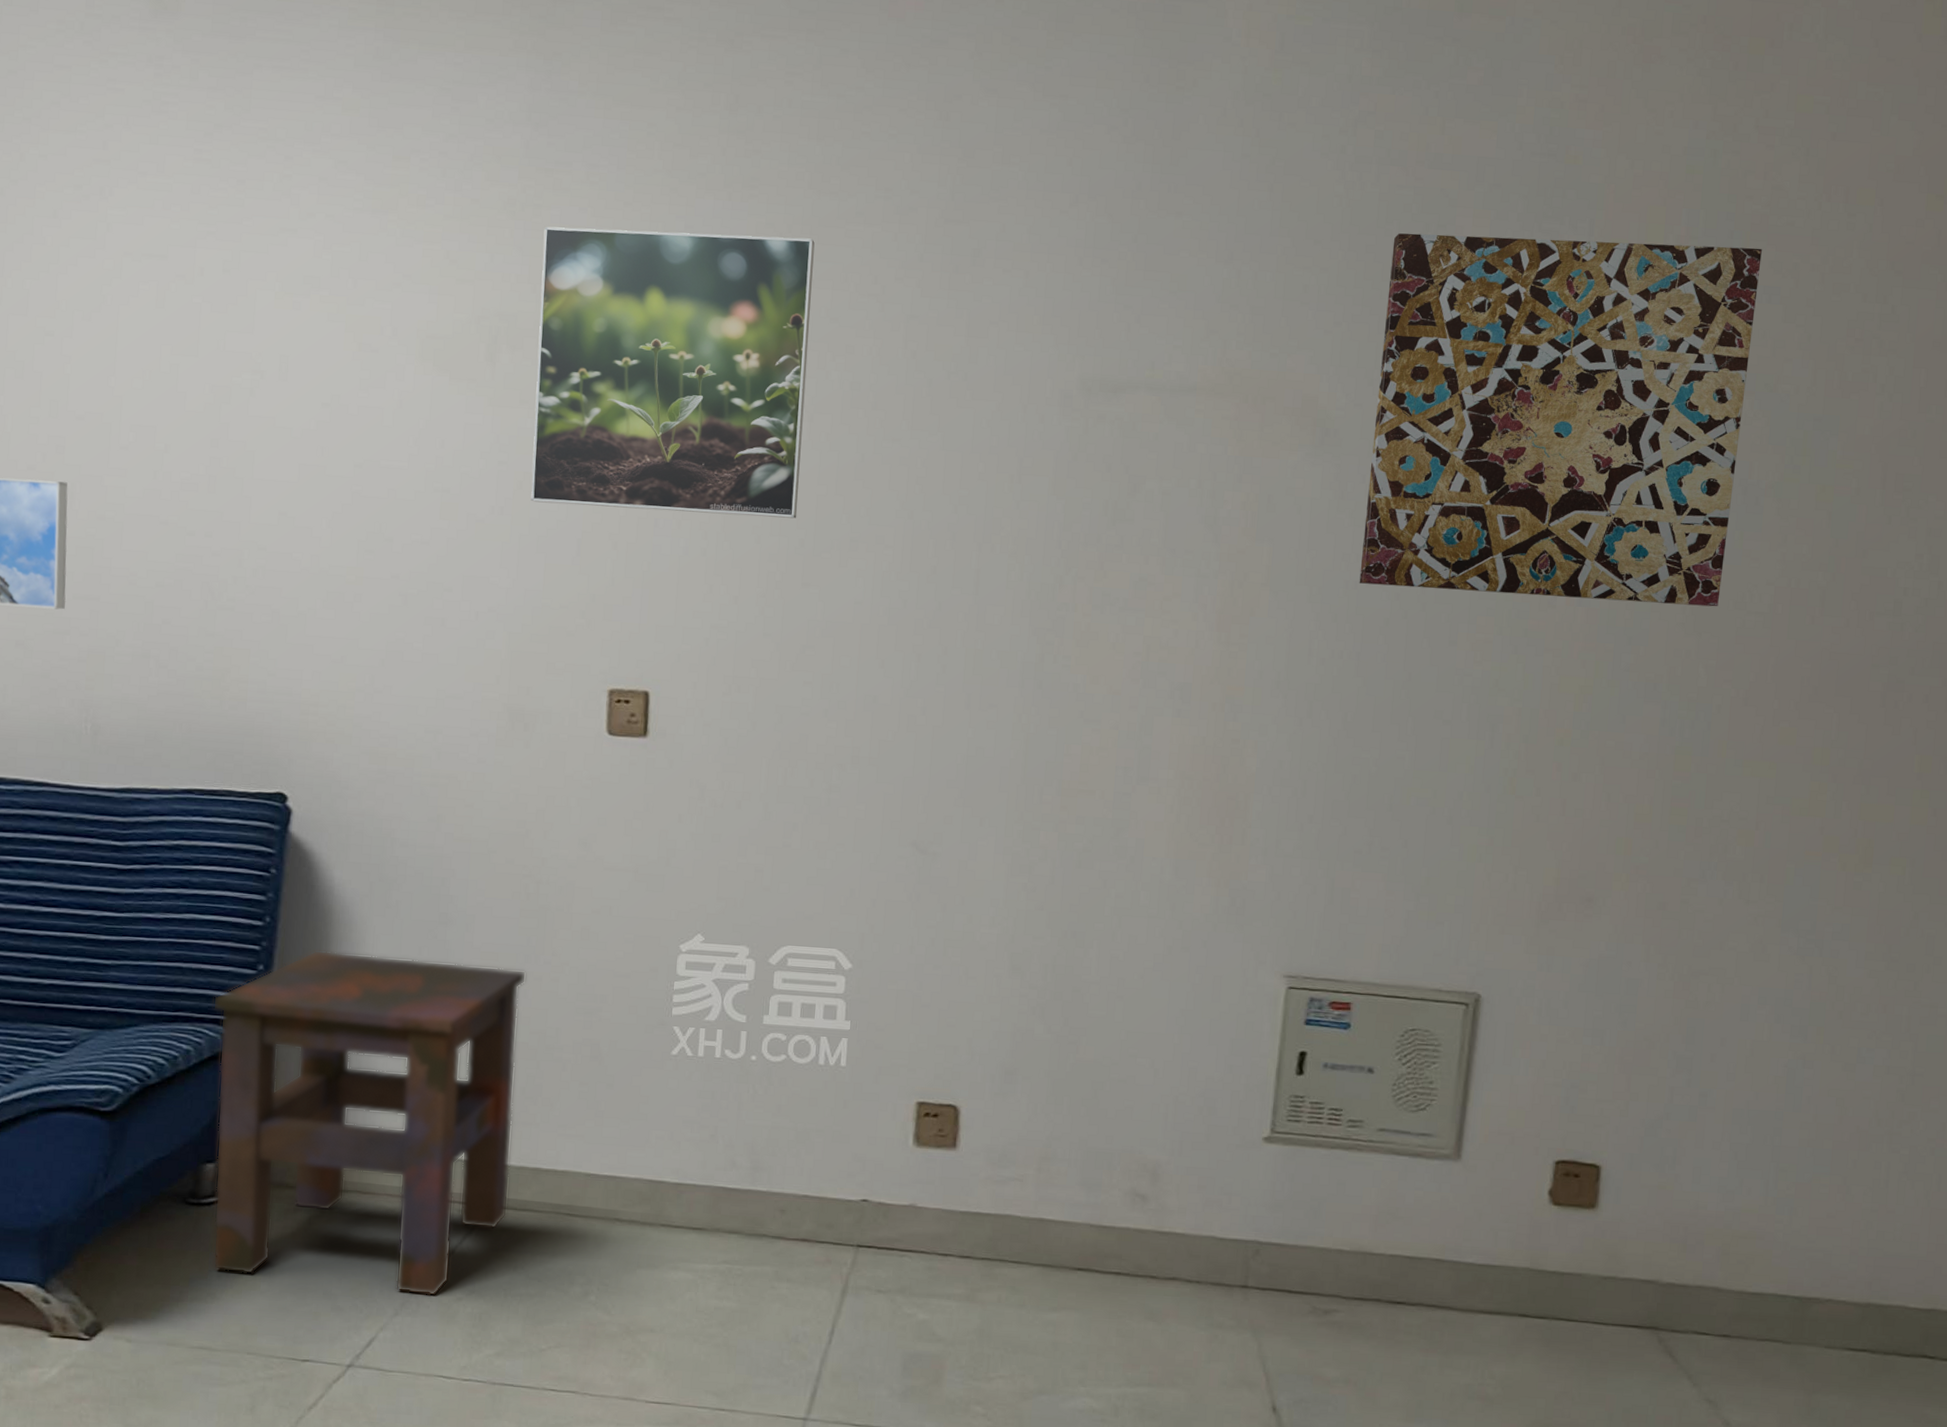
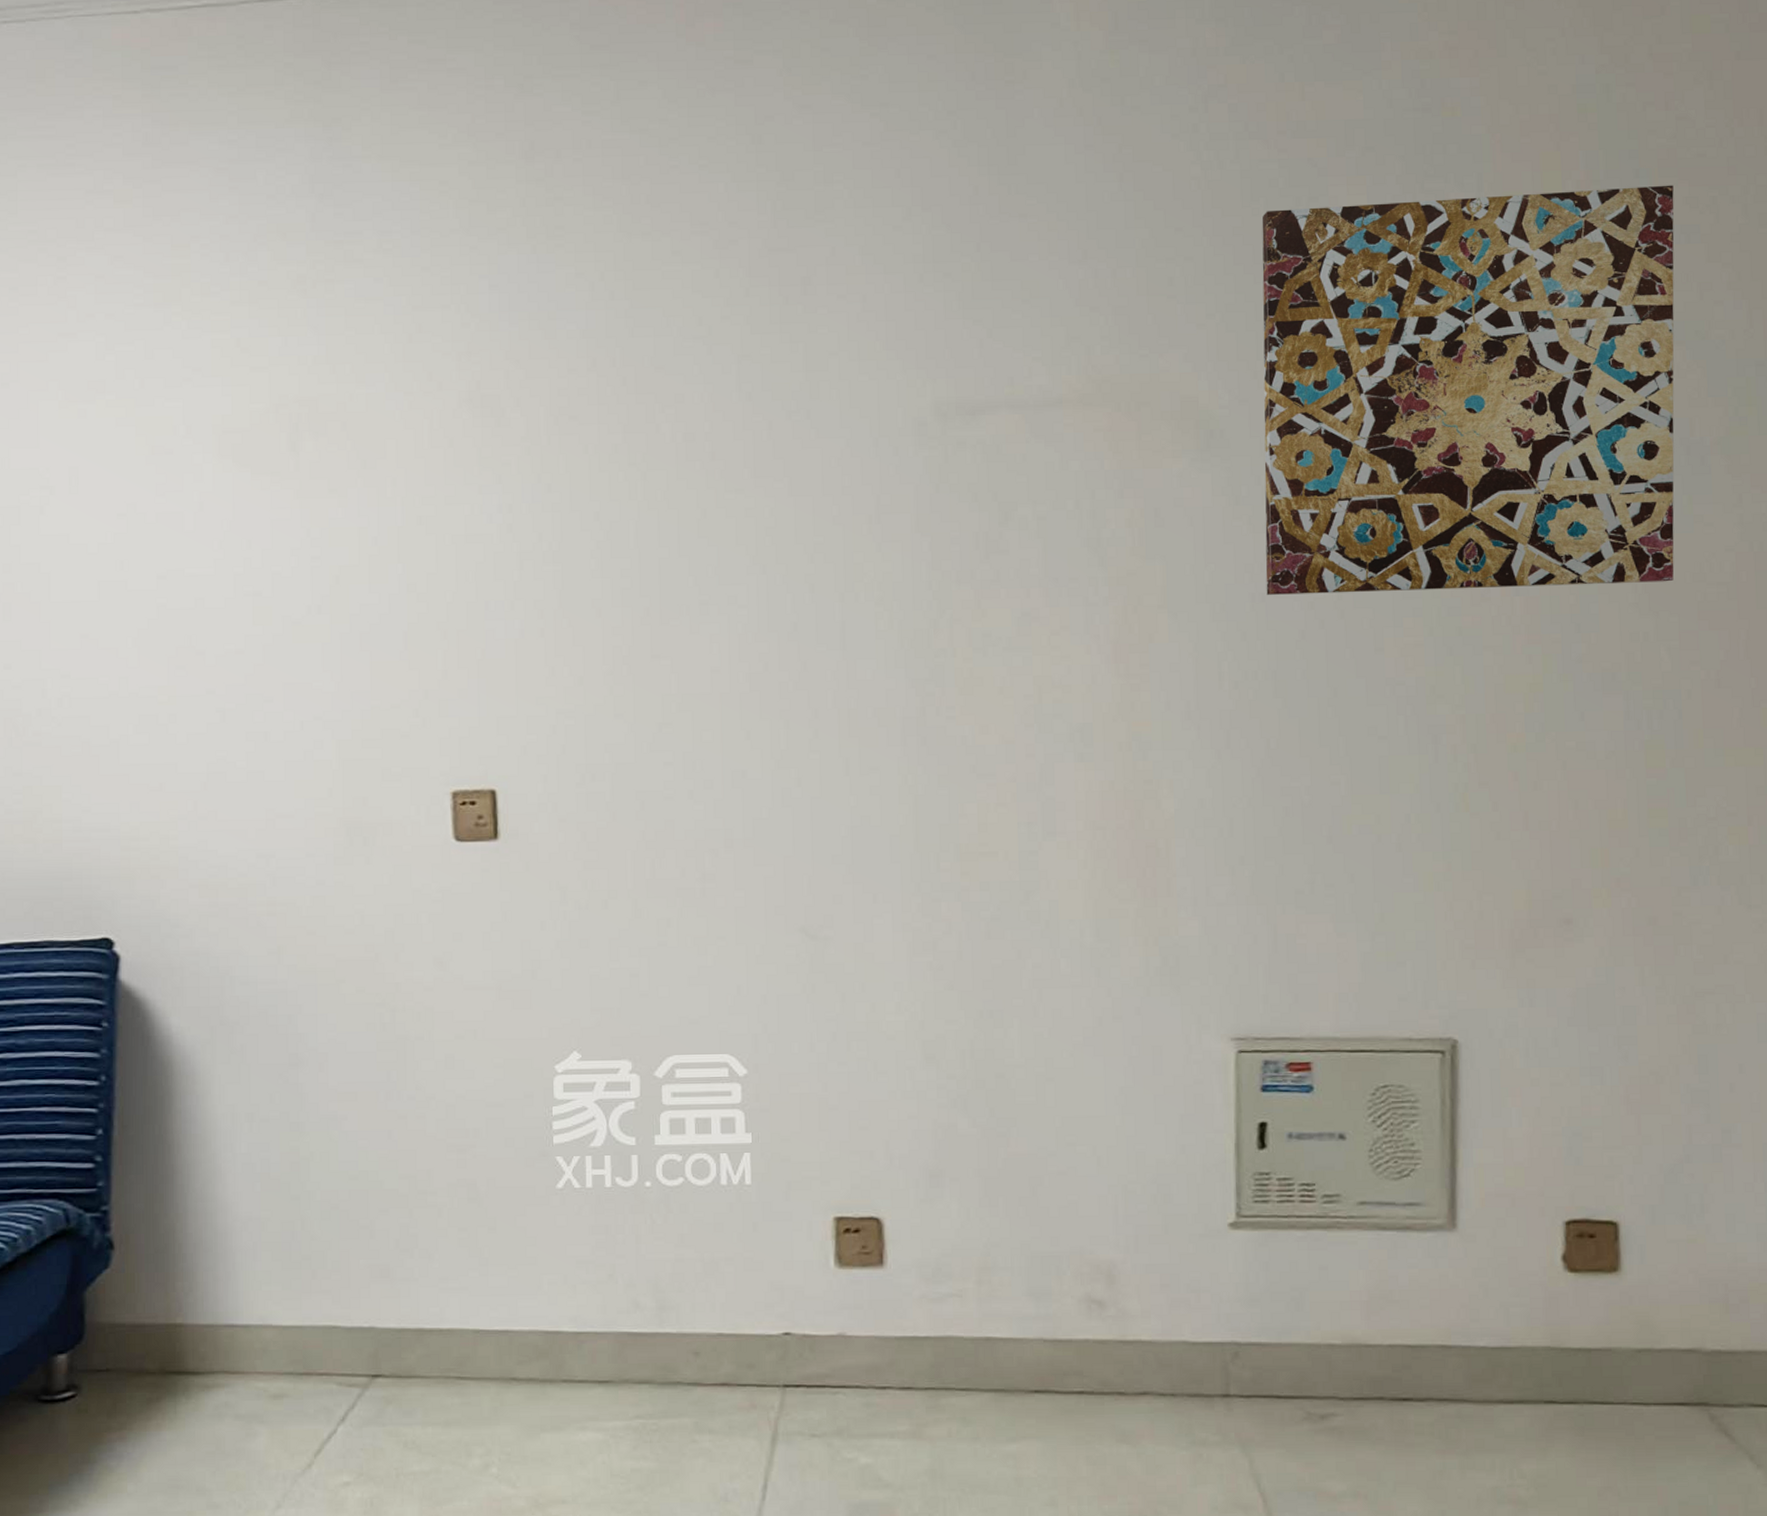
side table: present [212,950,527,1297] -> none [51,1106,392,1483]
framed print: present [531,226,815,519] -> none [338,284,639,597]

